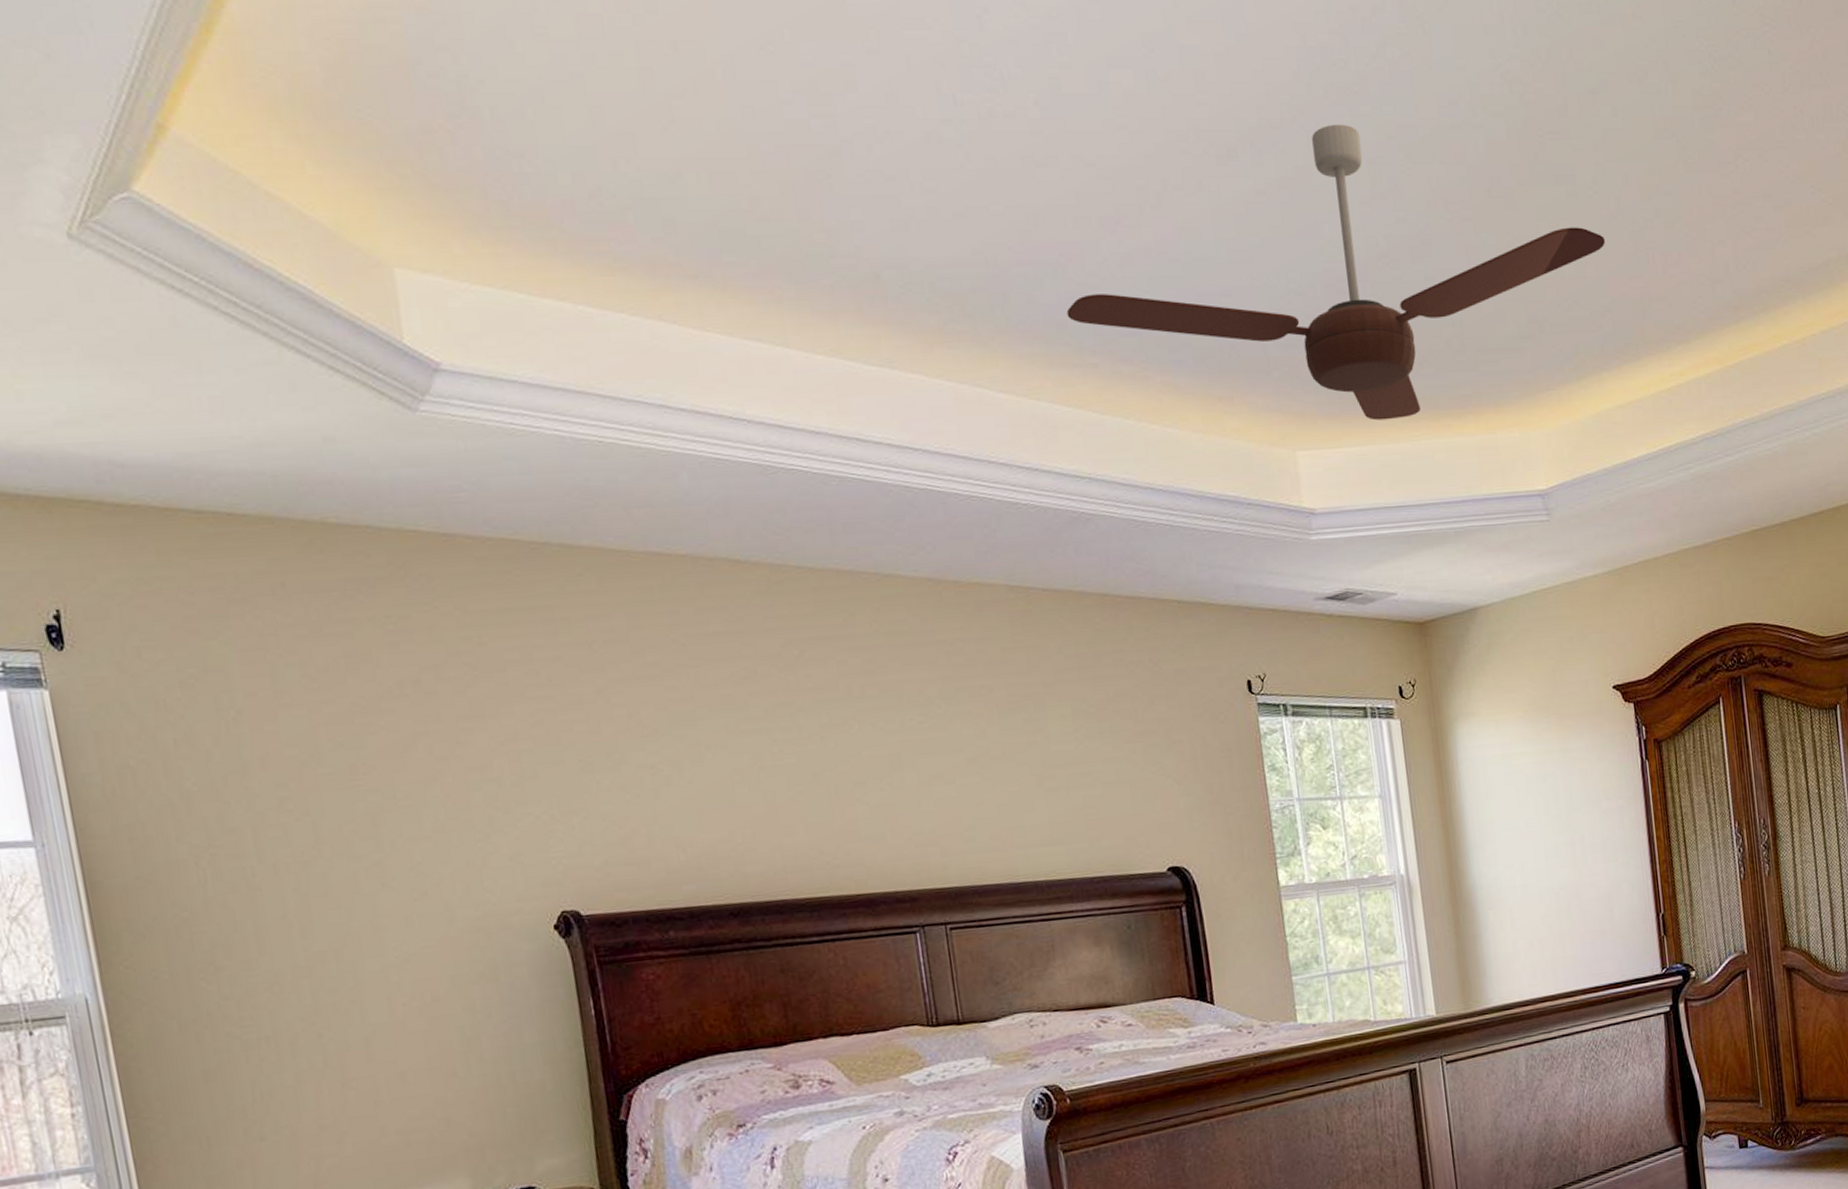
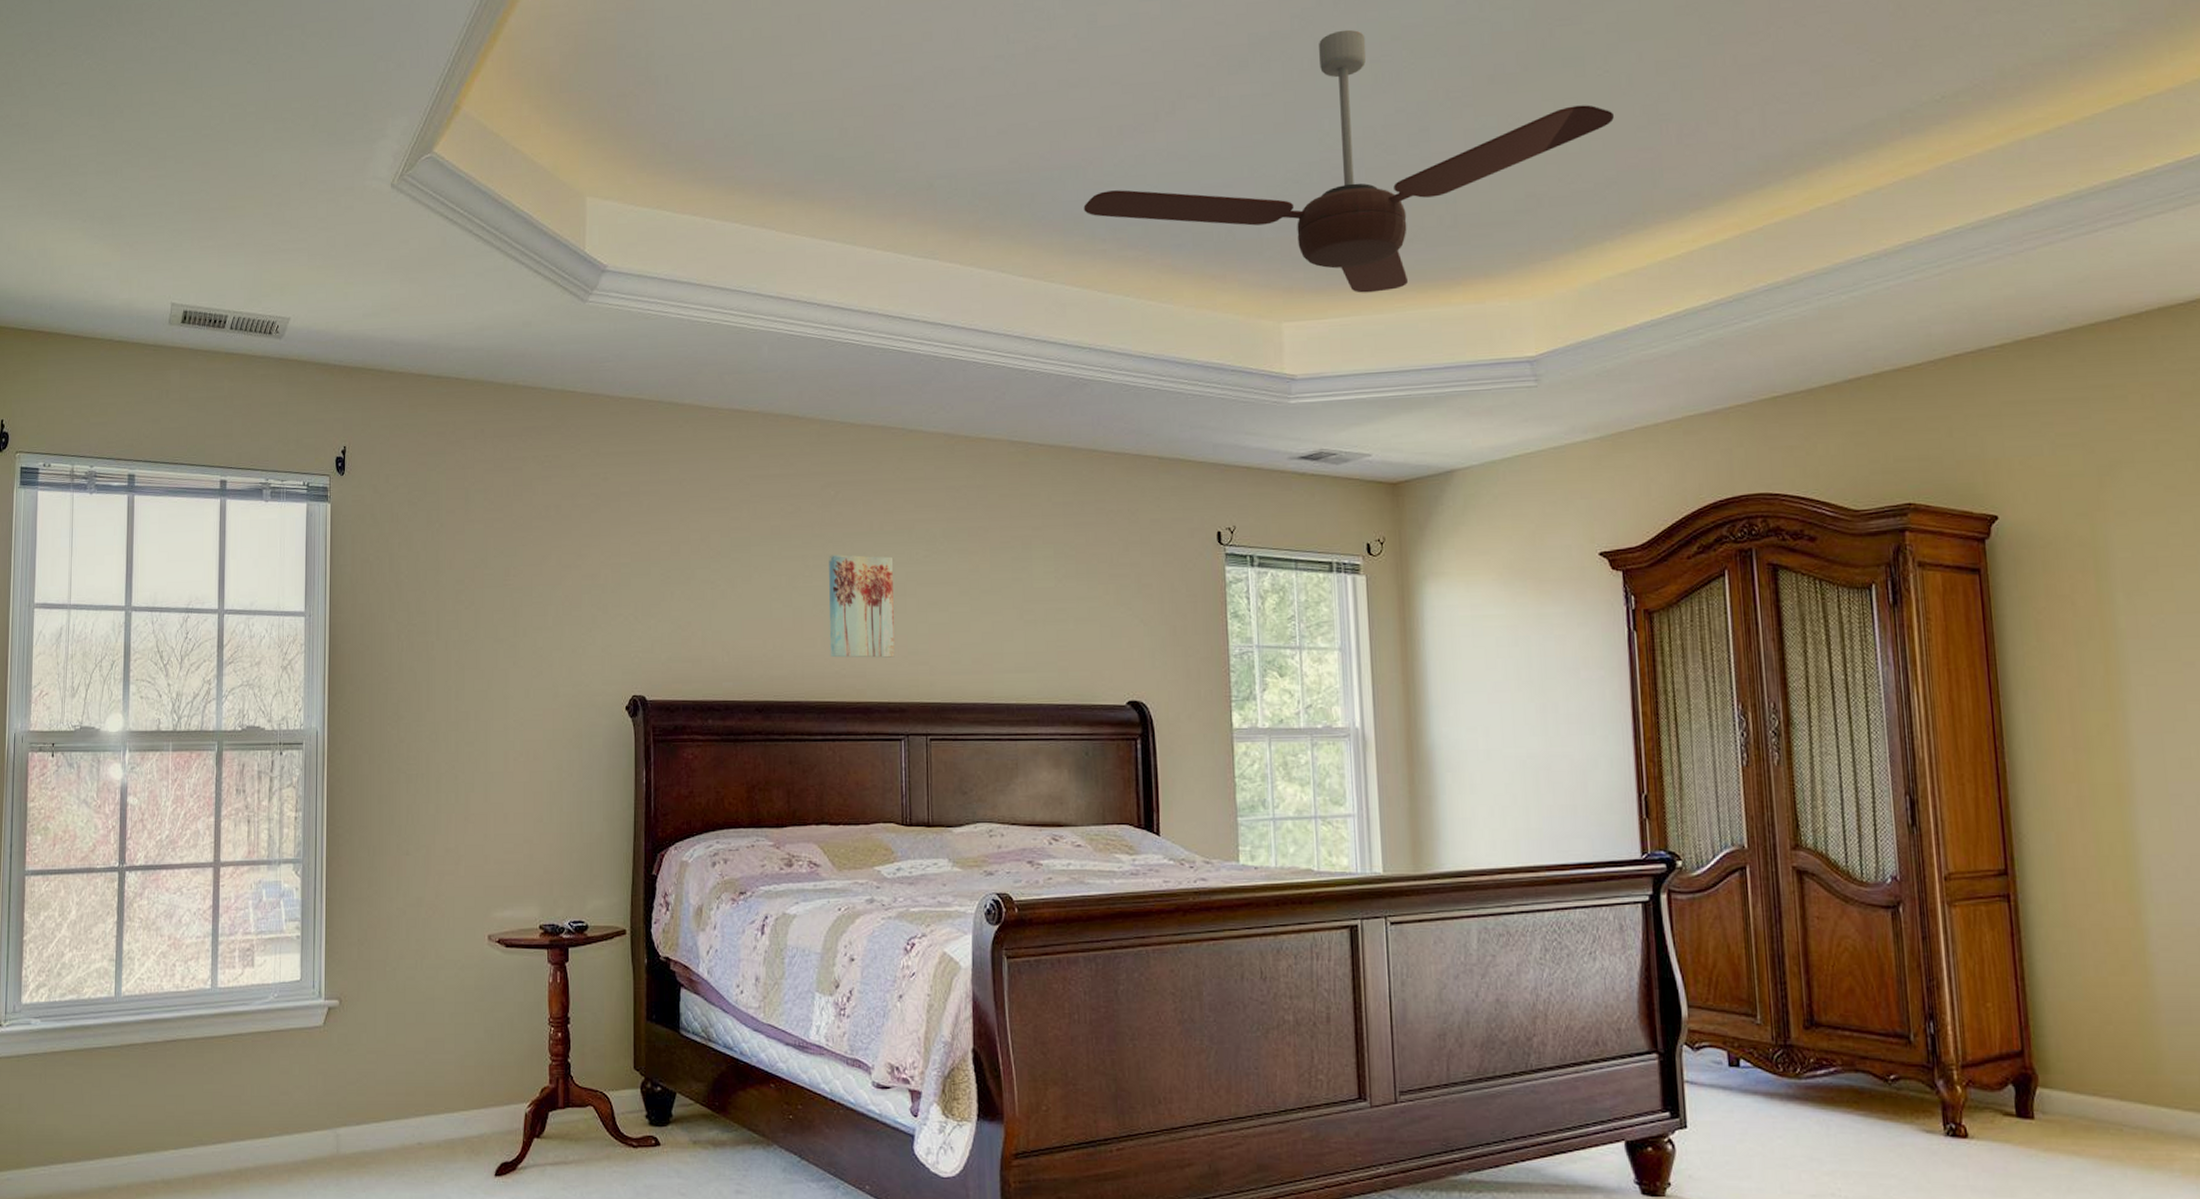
wall art: none [800,724,897,846] -> present [829,554,895,658]

